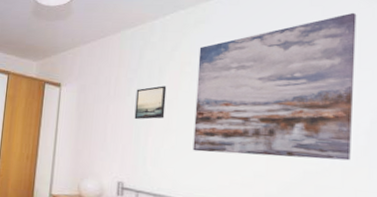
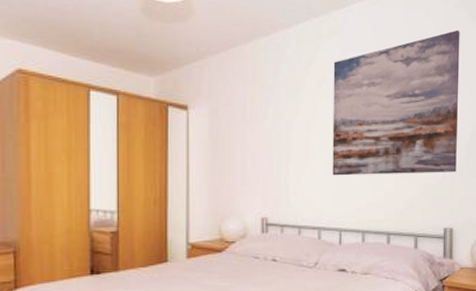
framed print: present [134,85,167,120] -> none [274,105,304,146]

